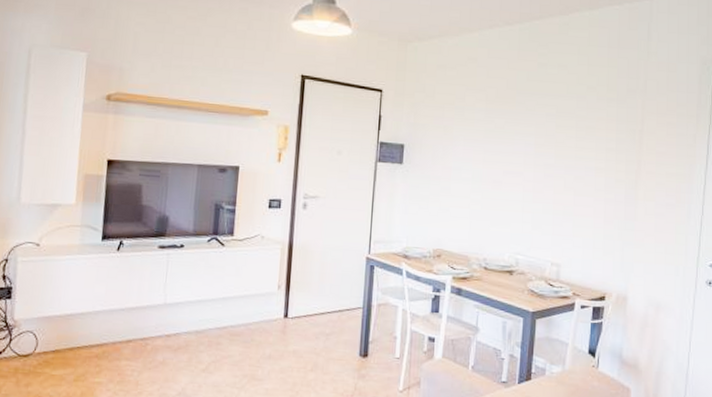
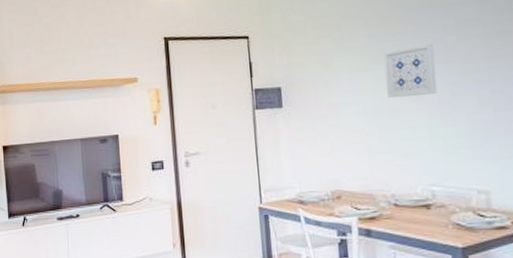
wall art: none [493,127,536,173] -> present [384,43,437,99]

